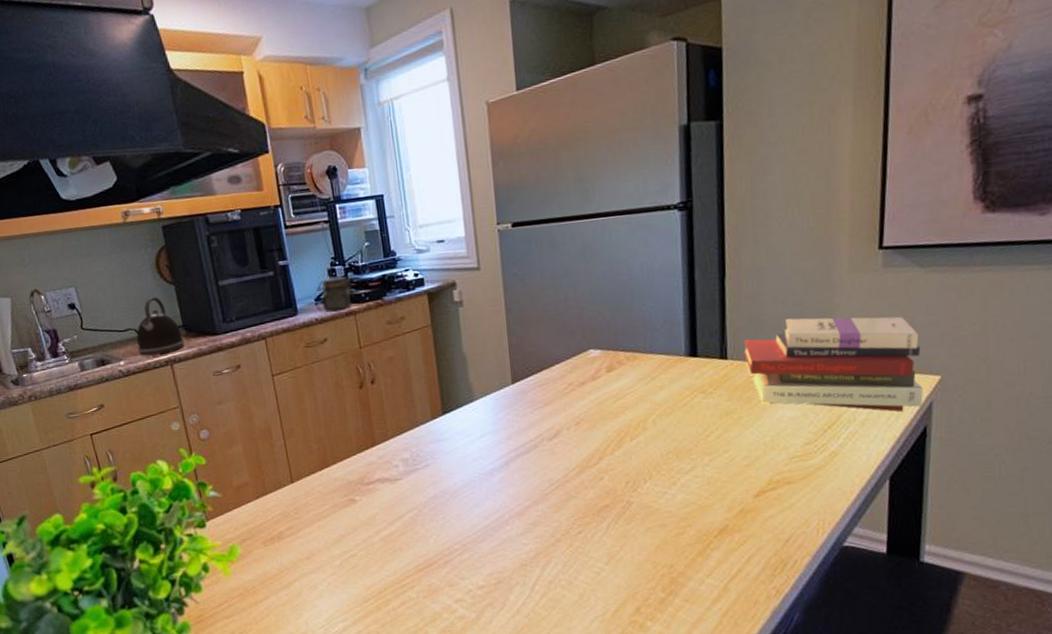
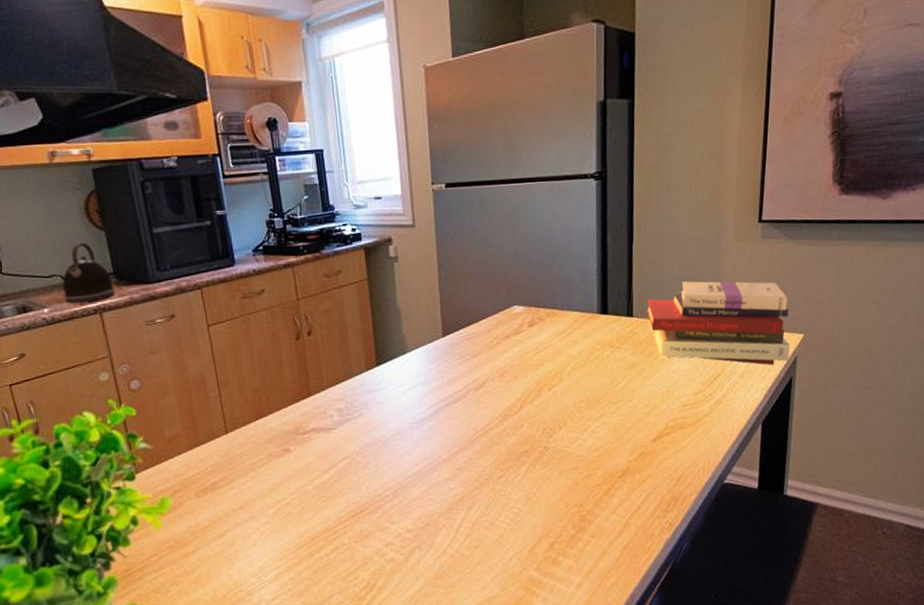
jar: present [317,276,354,313] -> none [255,228,292,264]

